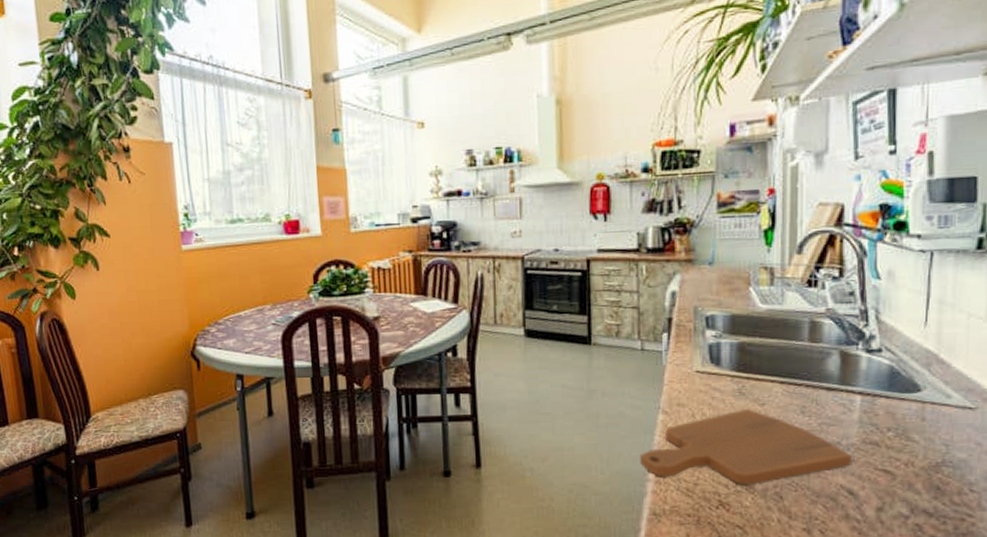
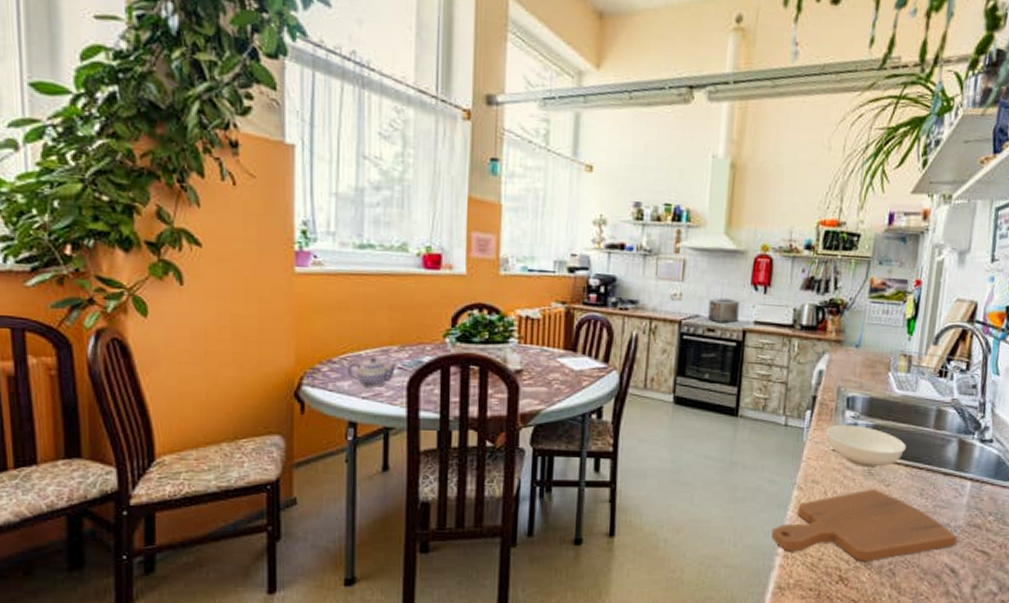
teapot: none [231,316,273,343] -> present [348,357,399,387]
toaster: none [549,229,582,255] -> present [708,297,741,324]
bowl: none [686,344,779,388] -> present [826,424,906,468]

